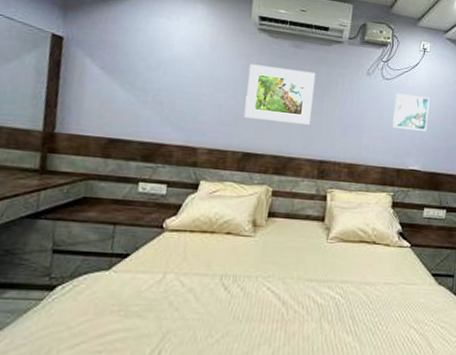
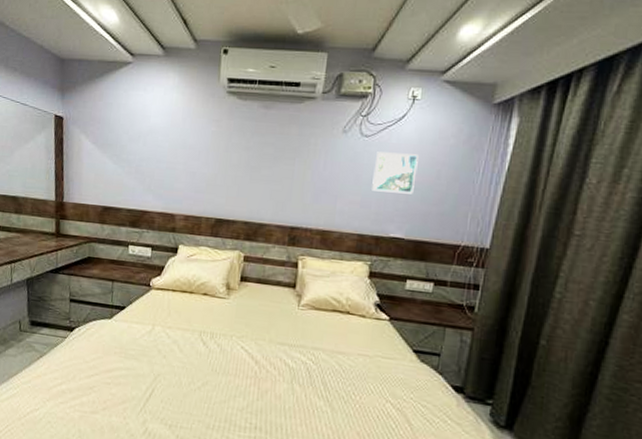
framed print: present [243,64,315,125] -> none [215,129,286,190]

